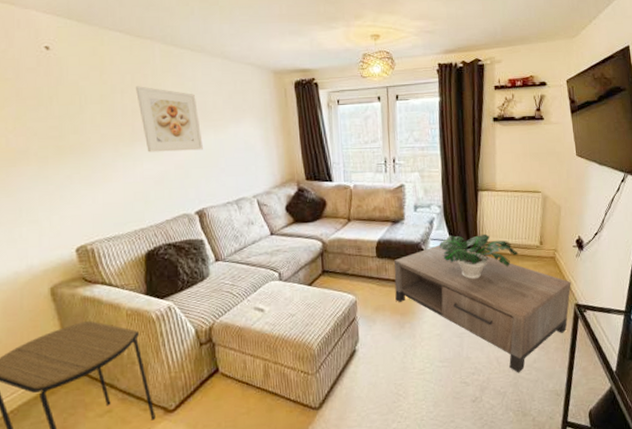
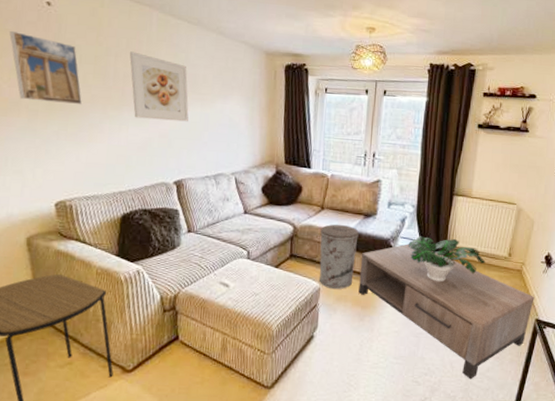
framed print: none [10,79,92,148] -> present [9,30,82,105]
trash can: none [350,233,389,300] -> present [319,224,359,289]

